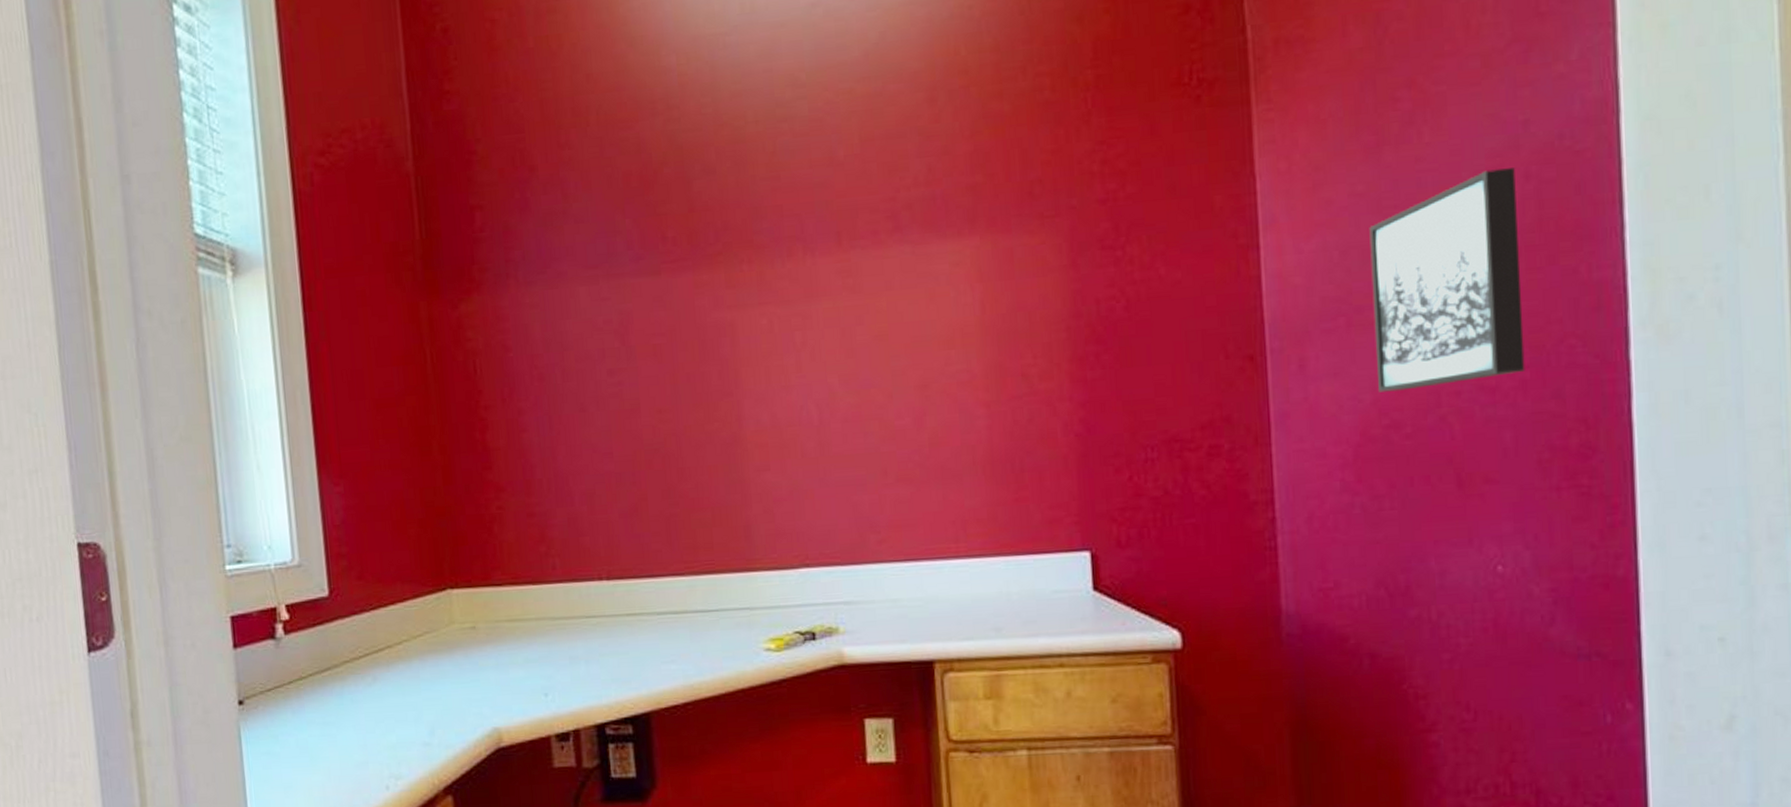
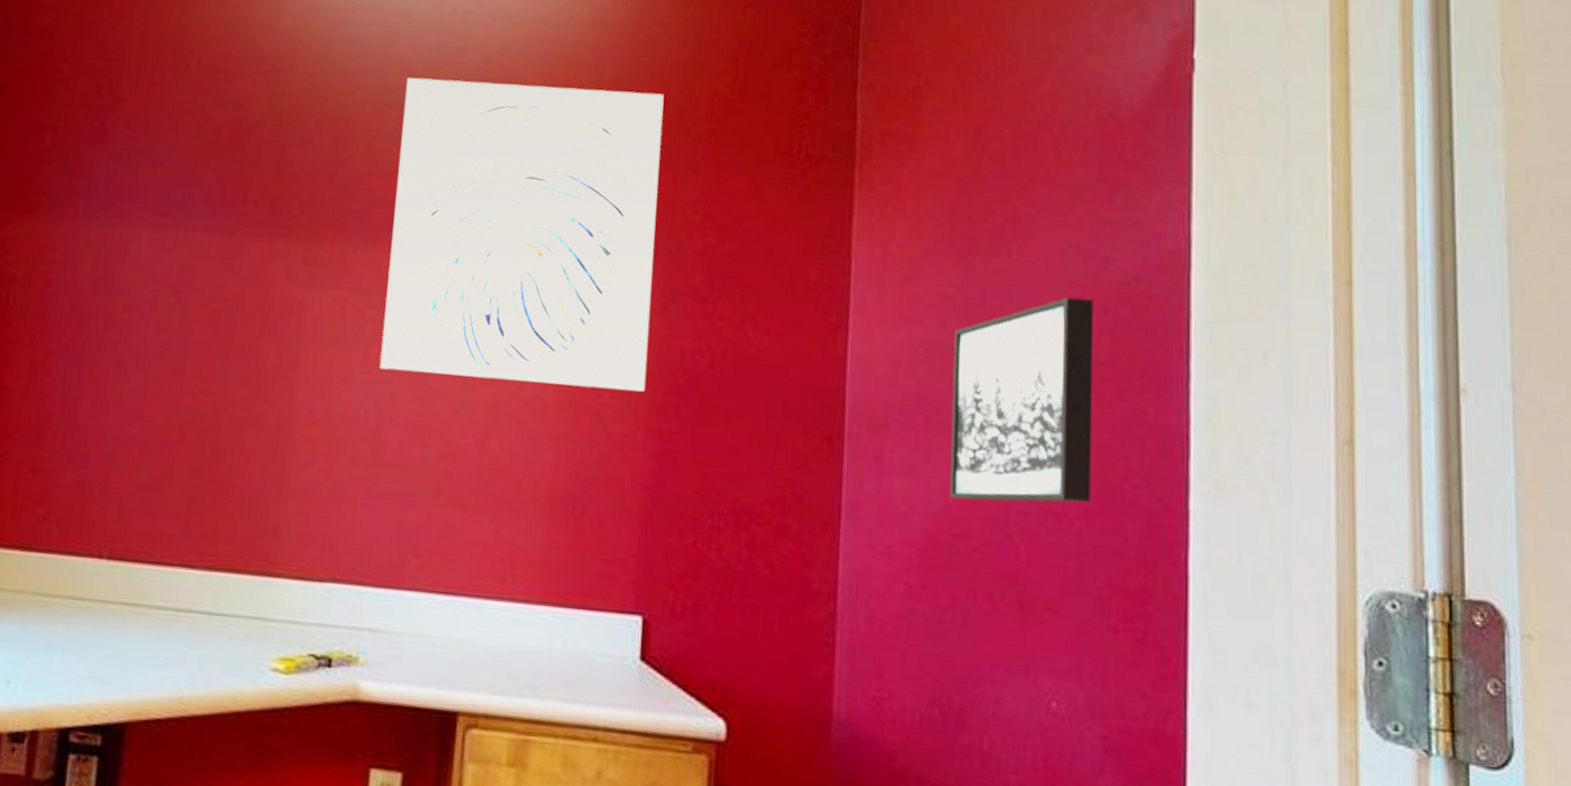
wall art: none [793,49,1066,371] -> present [379,77,664,393]

